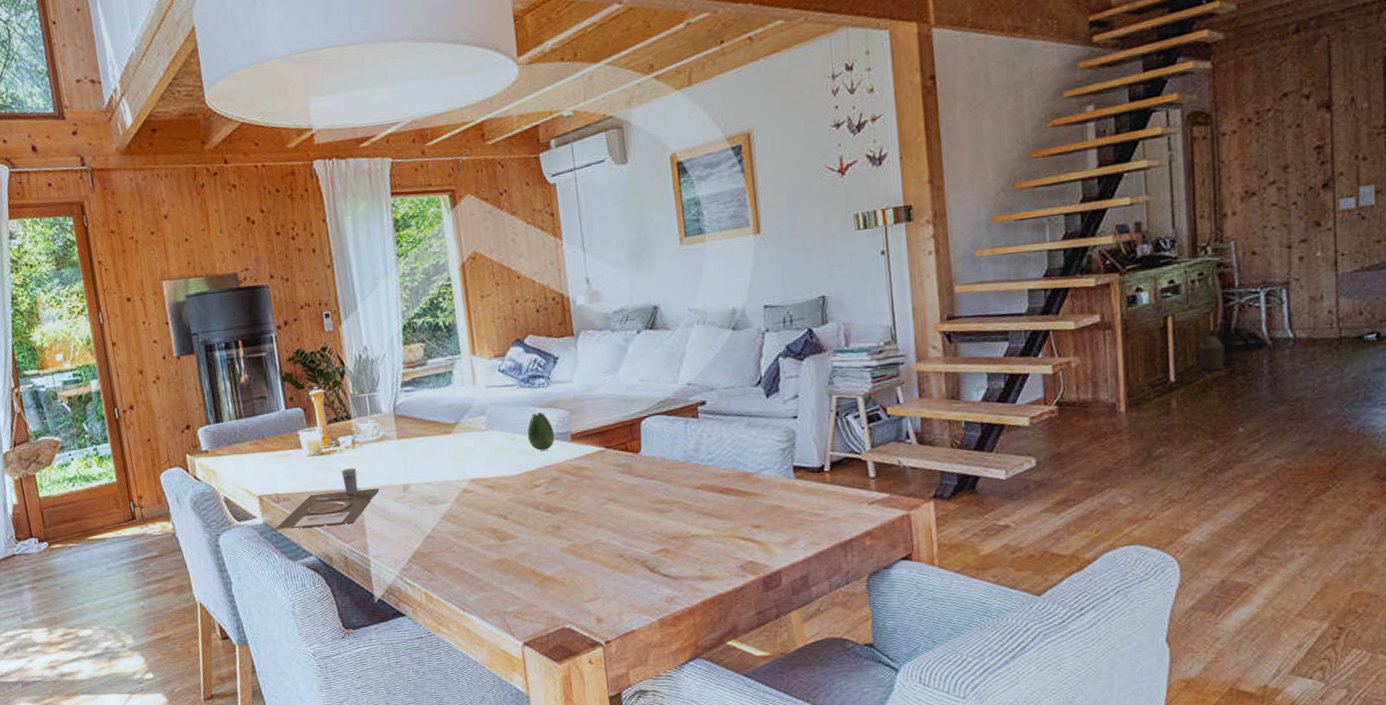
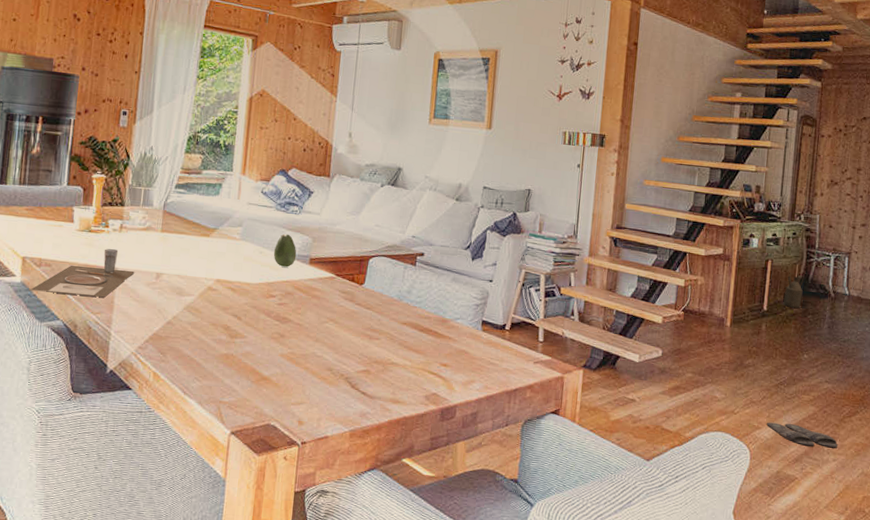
slippers: none [1197,518,1305,543] -> present [767,422,838,448]

